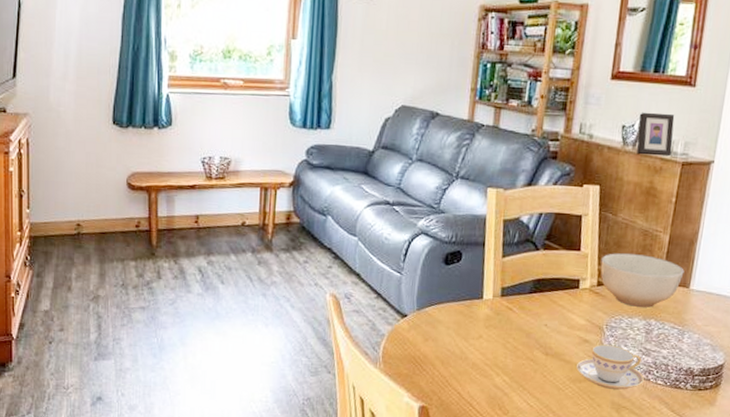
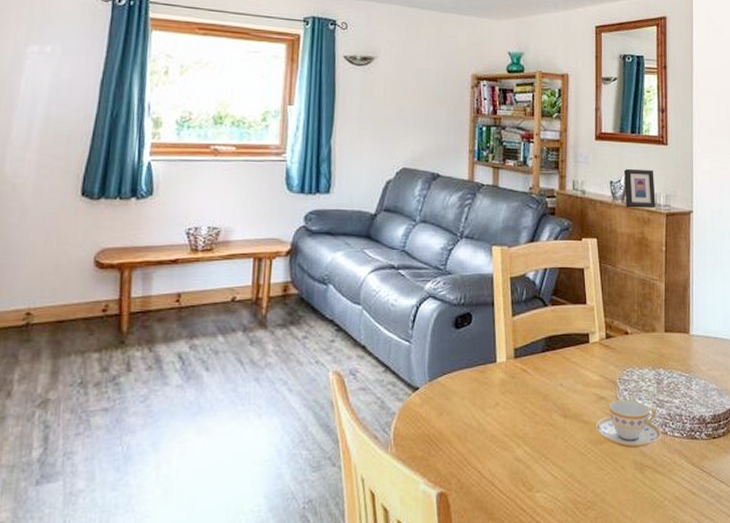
bowl: present [600,252,684,308] -> none [607,302,683,357]

